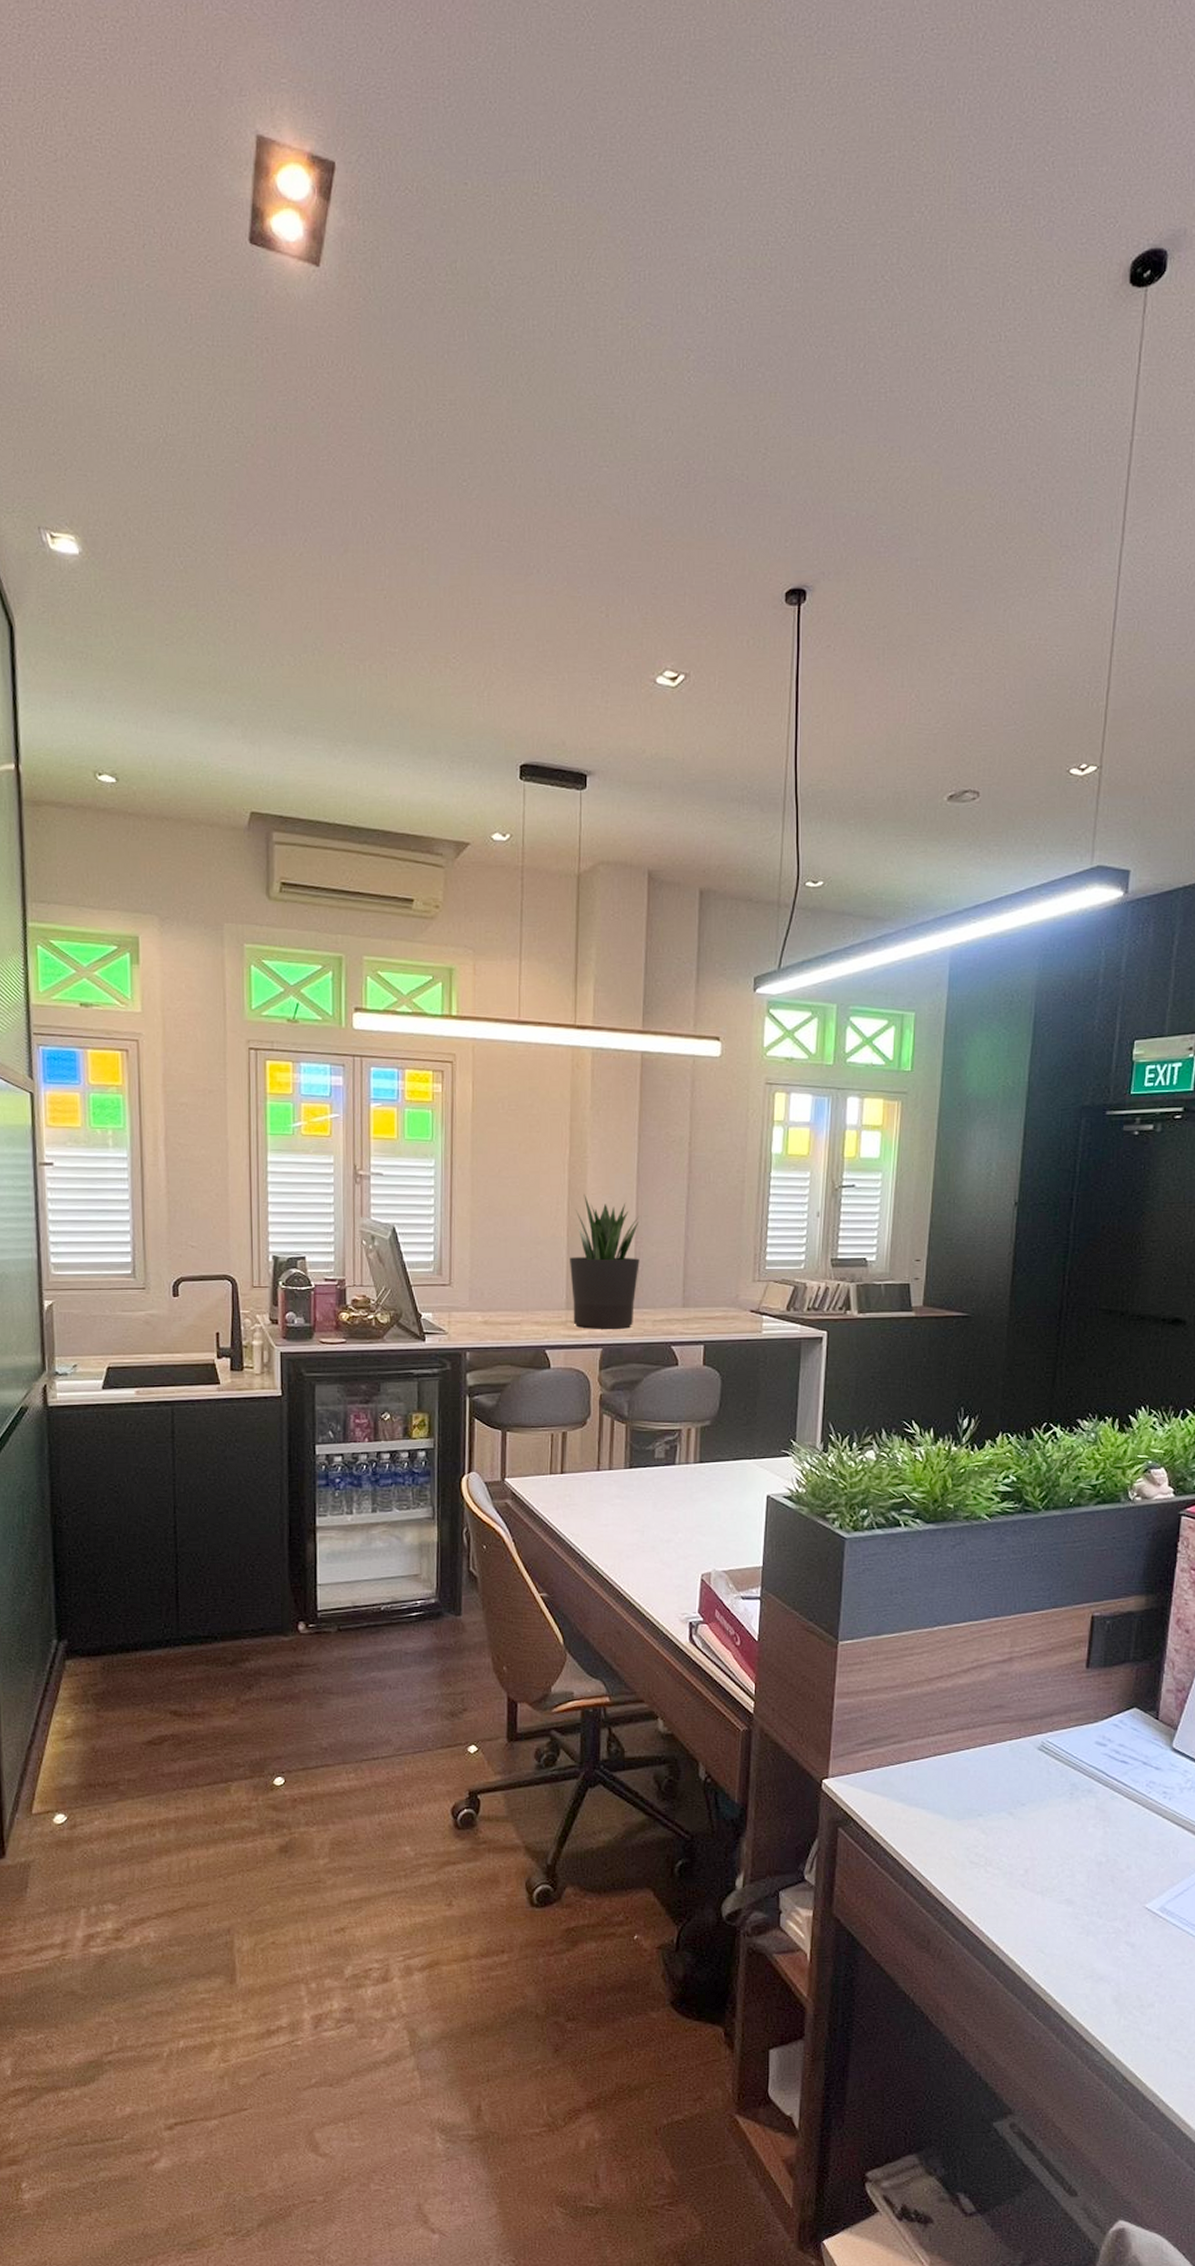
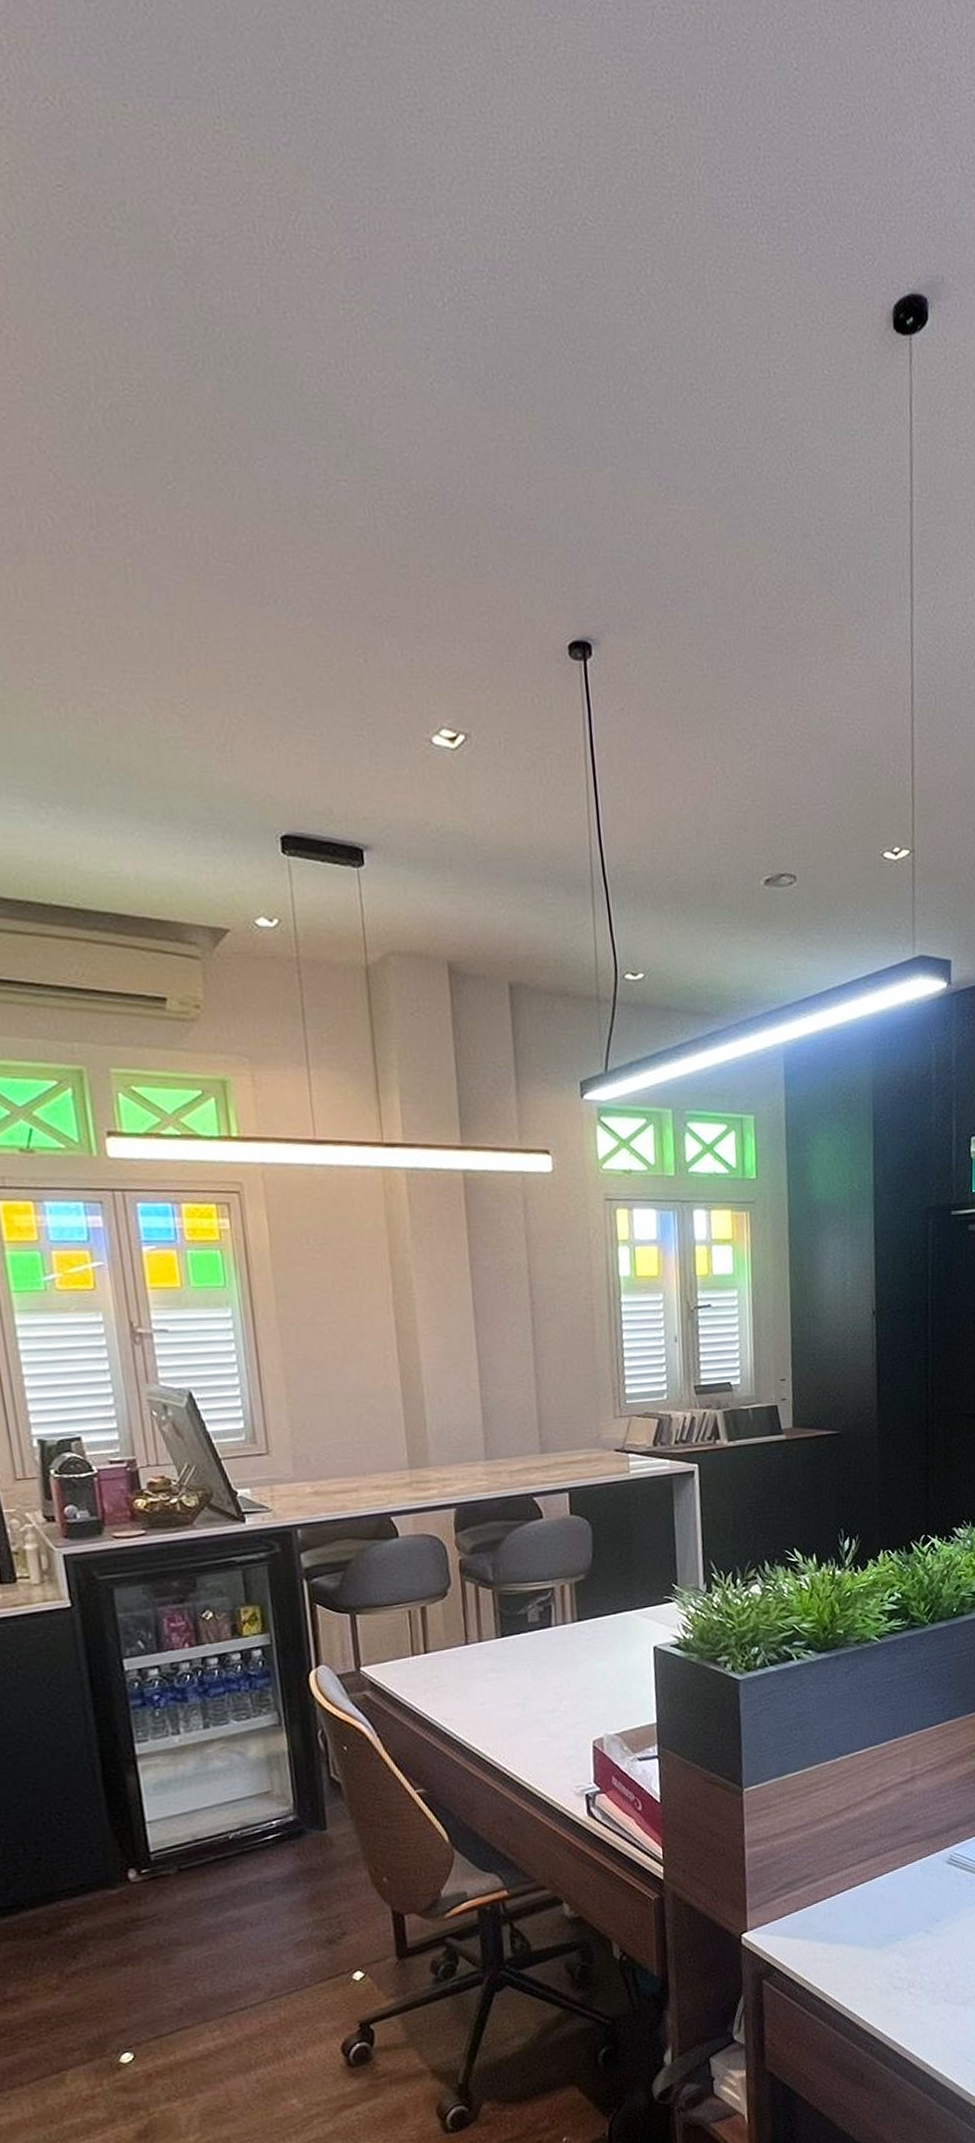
planter: present [569,1194,640,1329] -> none [406,1336,488,1488]

